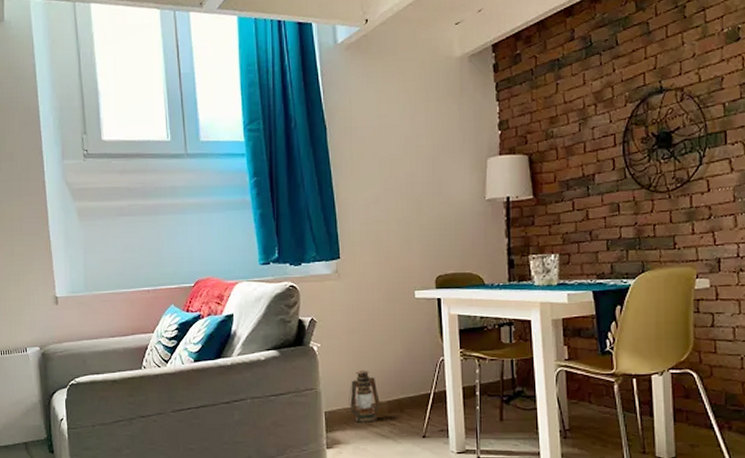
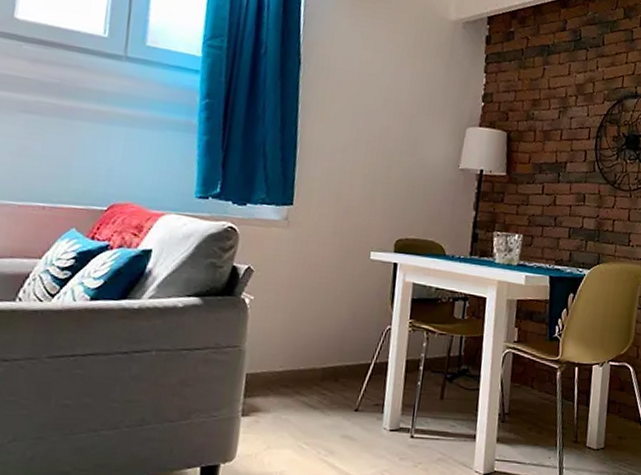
lantern: present [347,370,380,423] -> none [275,330,313,390]

